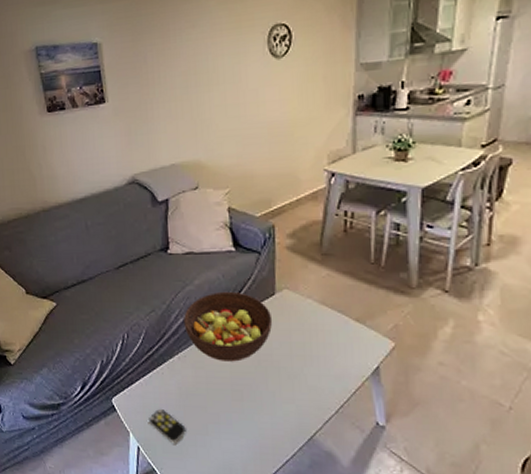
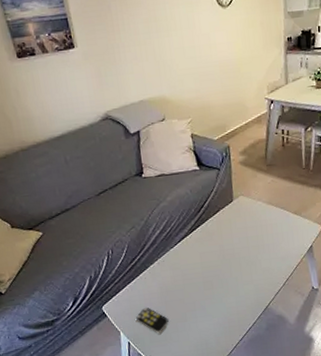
fruit bowl: present [184,291,273,362] -> none [160,203,233,261]

